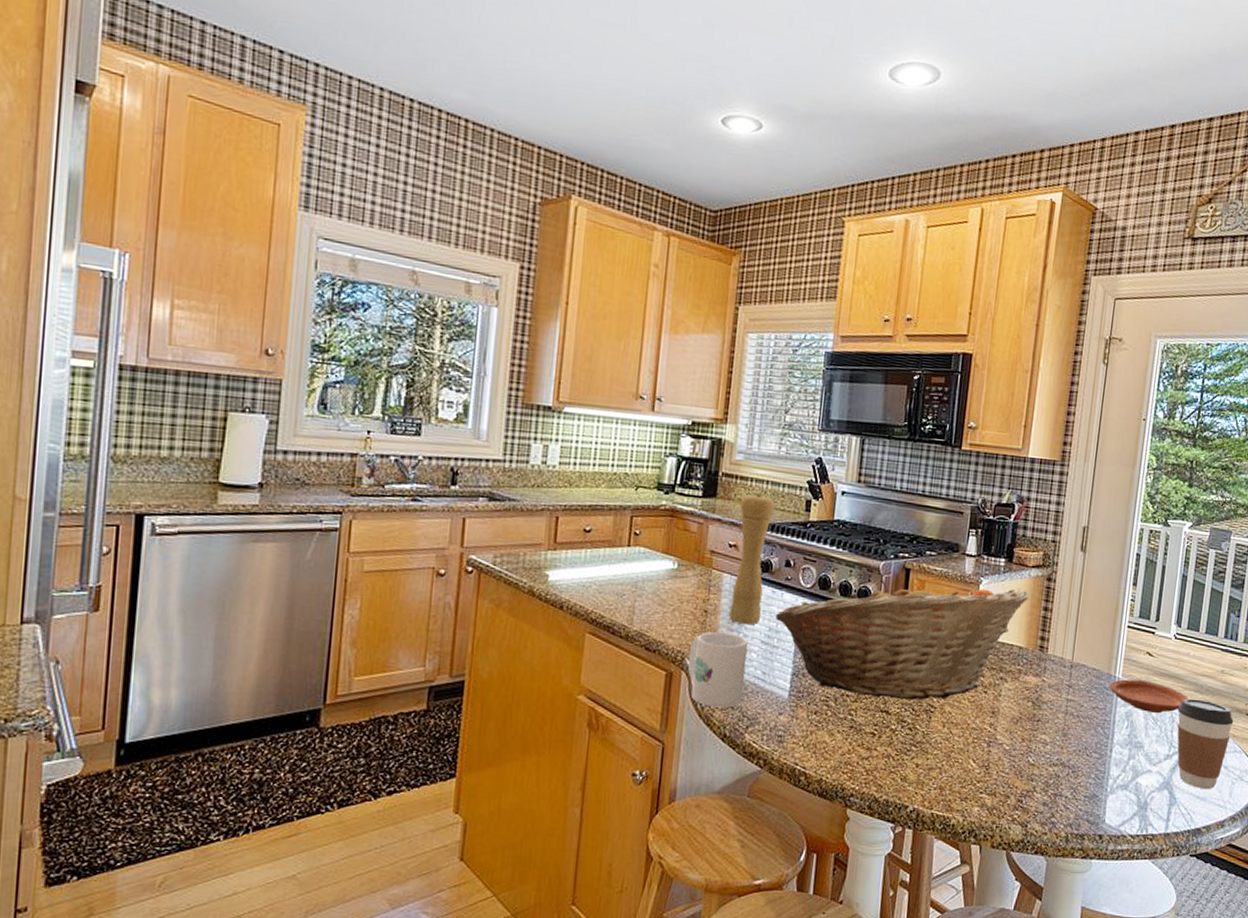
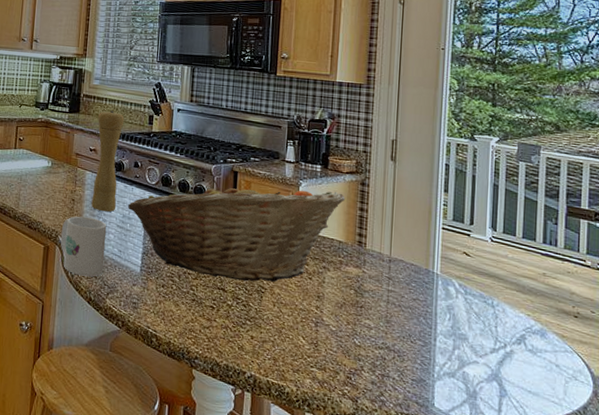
plate: present [1109,679,1189,714] -> none [428,275,511,309]
coffee cup: present [1177,698,1234,790] -> none [500,297,561,386]

